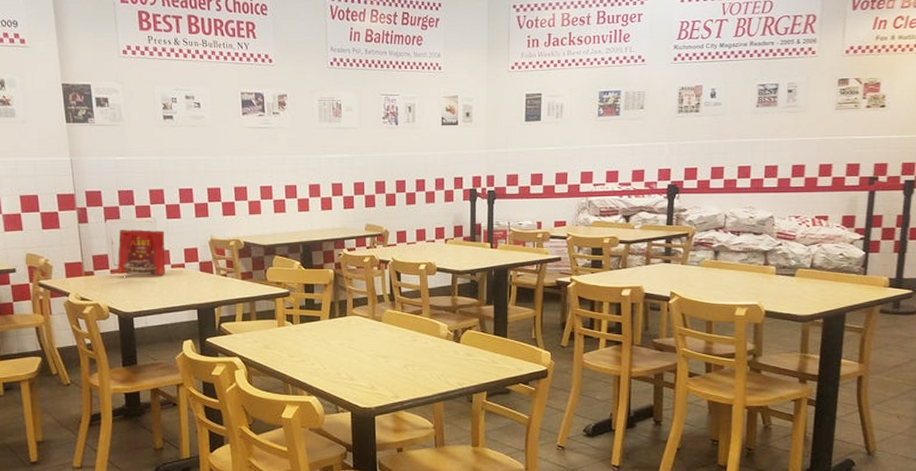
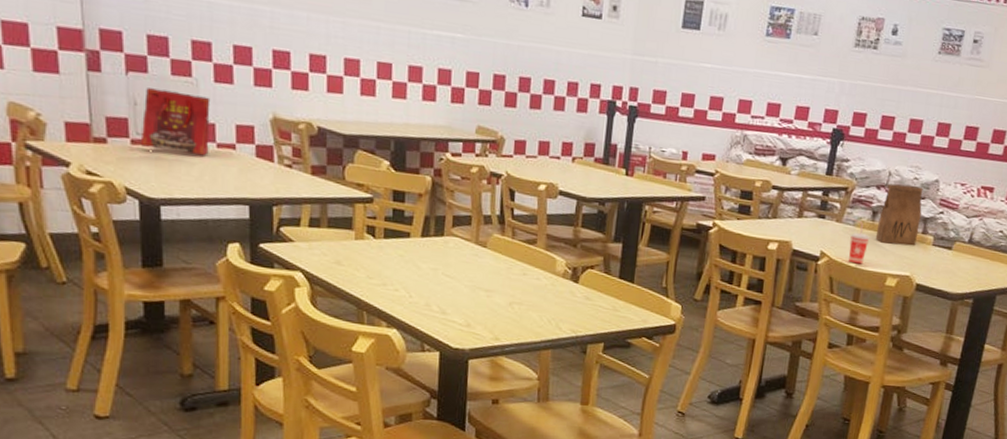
beverage cup: none [694,259,715,299] -> present [849,218,870,264]
paper bag: none [720,224,761,278] -> present [875,183,923,246]

